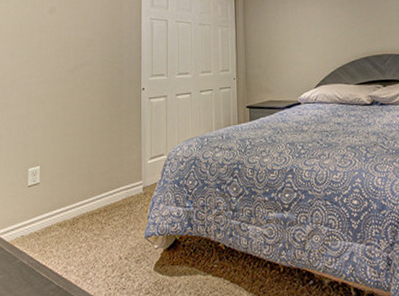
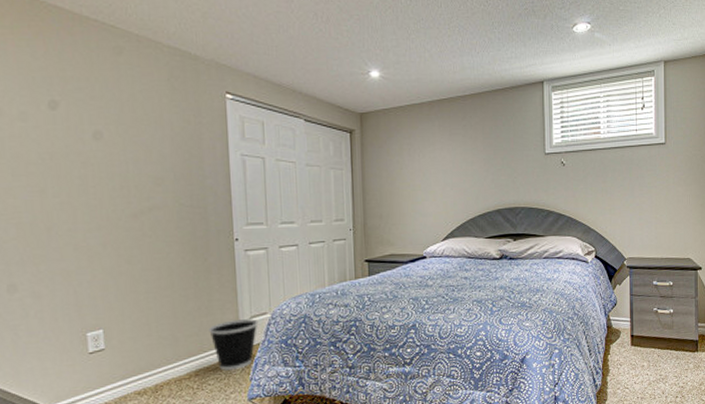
wastebasket: none [117,160,157,208] -> present [209,319,259,371]

